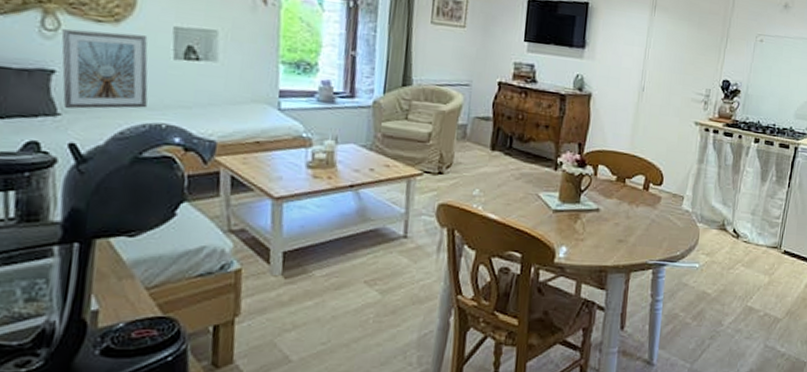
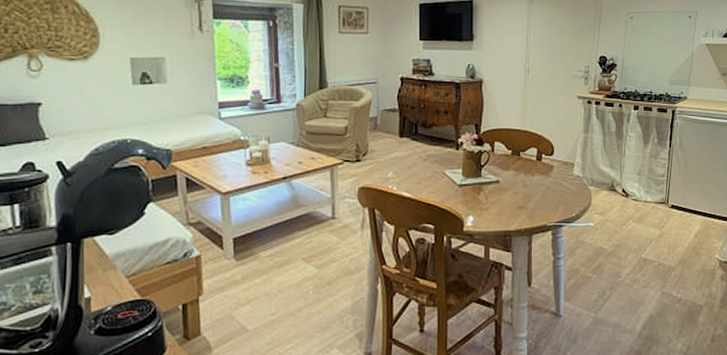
picture frame: present [61,28,148,109] -> none [44,67,115,134]

